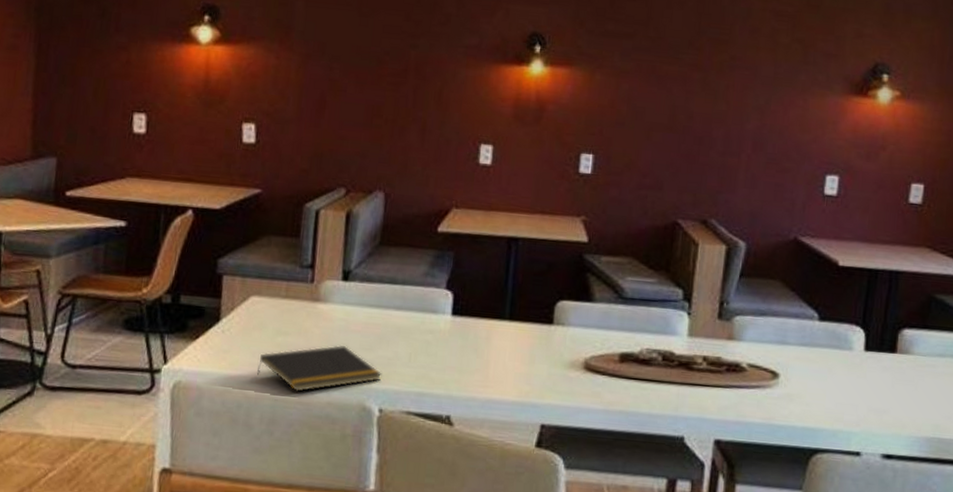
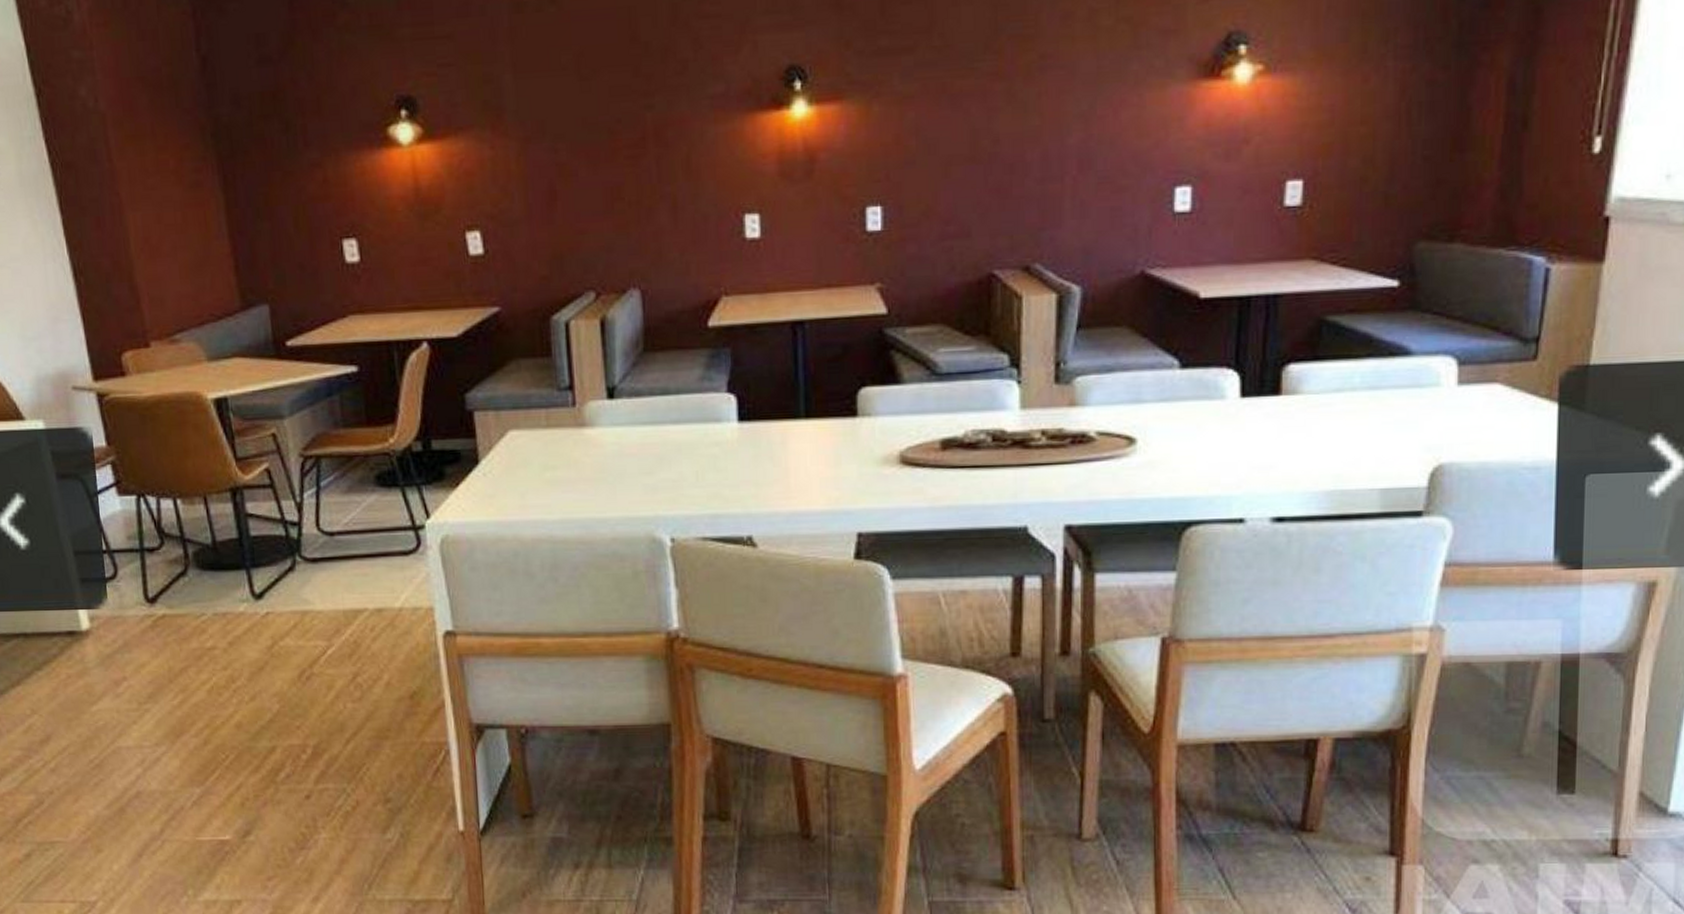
notepad: present [257,345,382,393] -> none [529,473,669,532]

